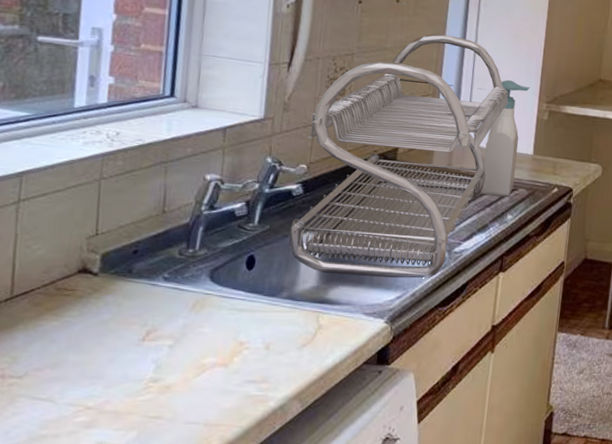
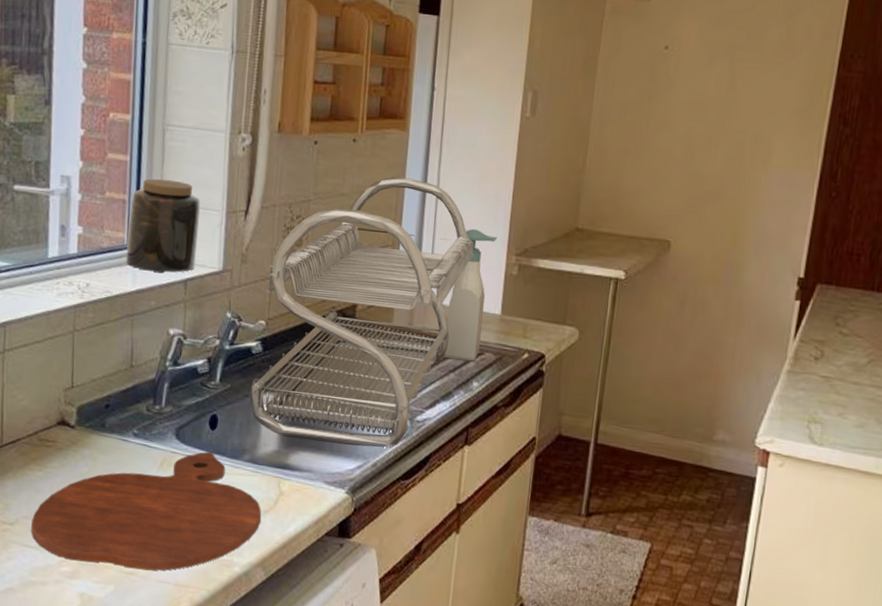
cutting board: none [42,291,299,413] -> present [31,451,262,571]
jar: none [161,32,242,121] -> present [126,178,201,273]

